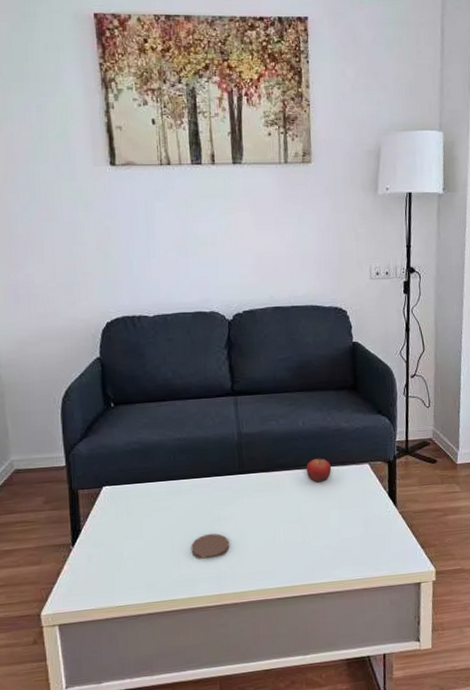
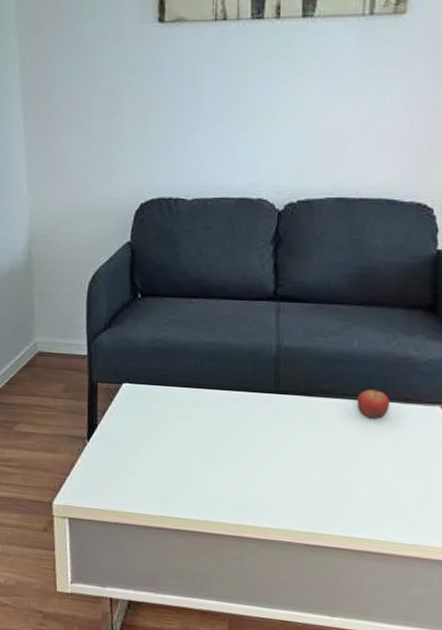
coaster: present [191,533,230,560] -> none [210,455,255,484]

